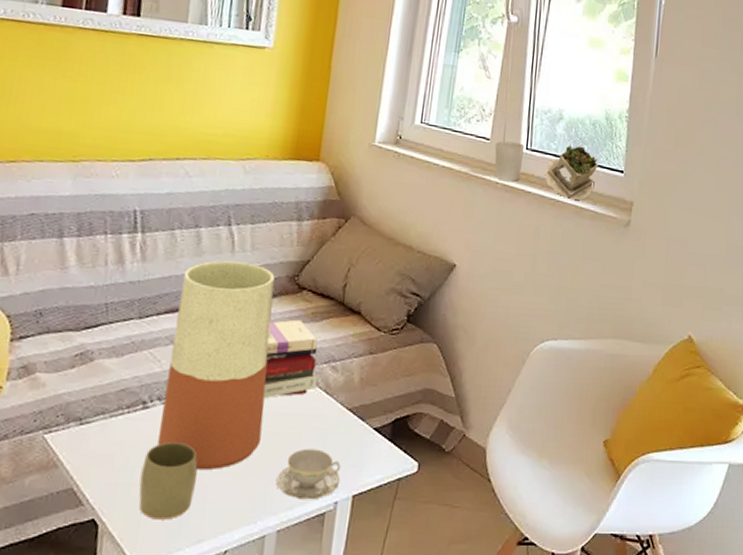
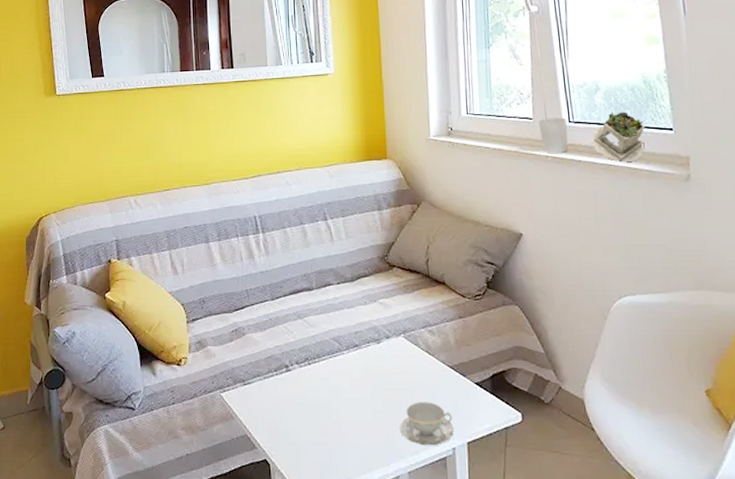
mug: present [138,442,198,520] -> none [294,398,336,461]
vase: present [158,260,275,469] -> none [298,249,381,420]
books: present [263,319,318,399] -> none [371,292,419,360]

